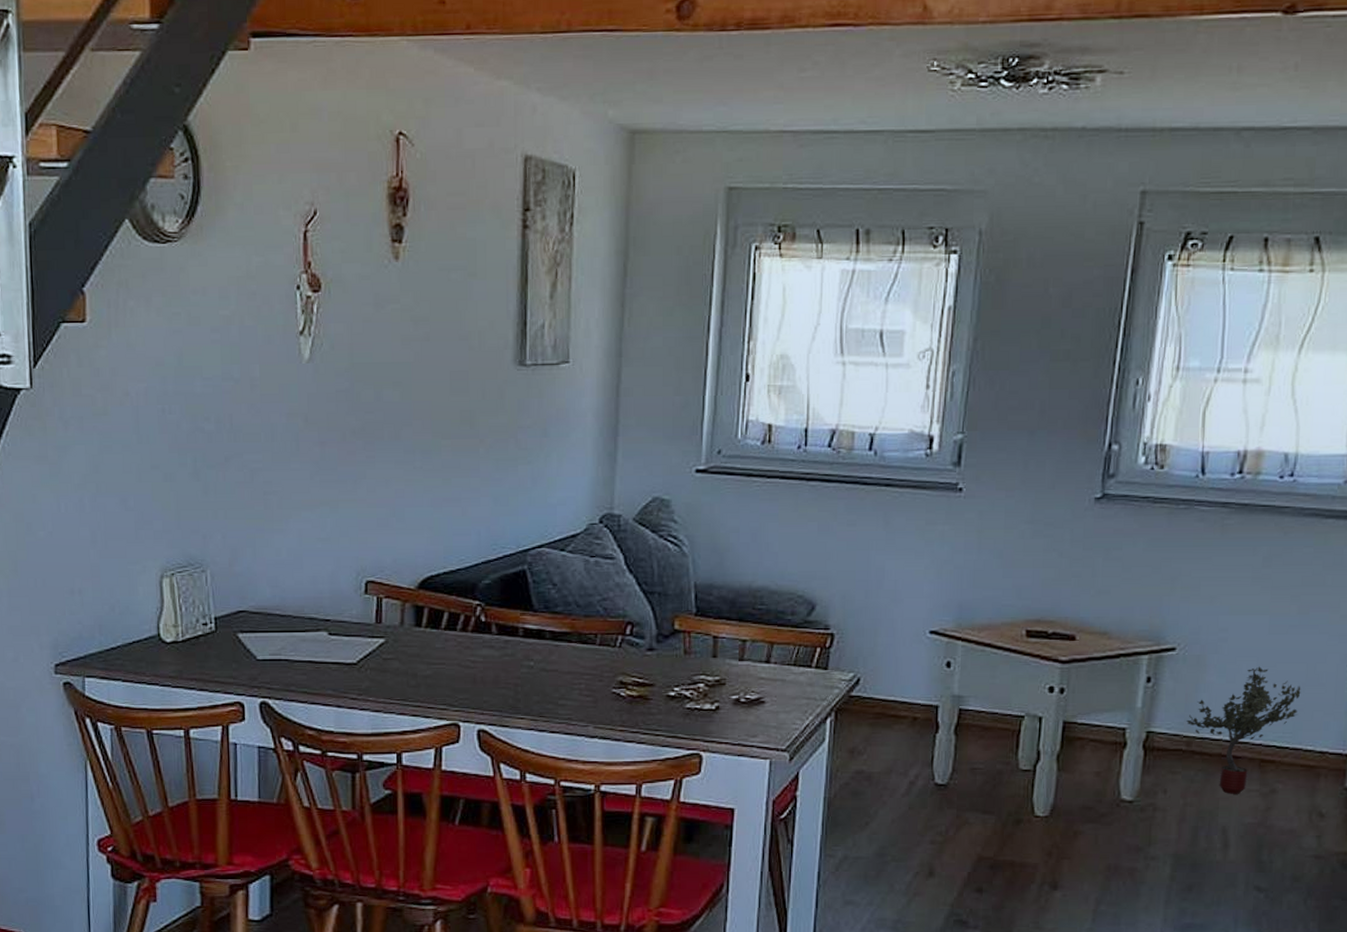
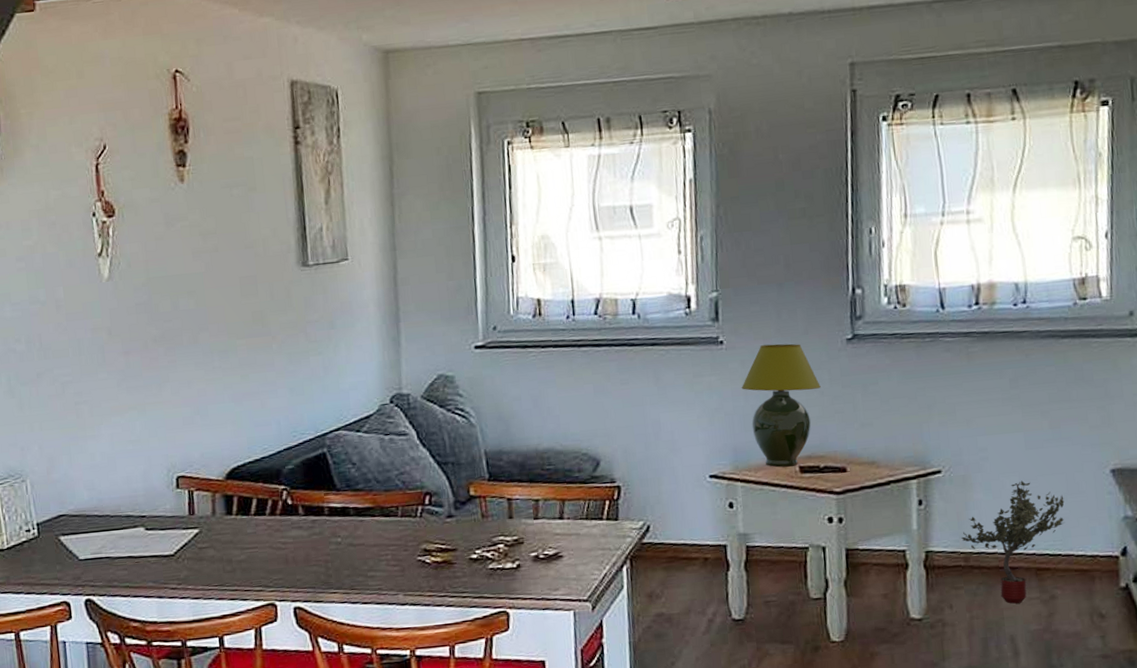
table lamp: none [975,496,1060,629] -> present [741,343,821,468]

